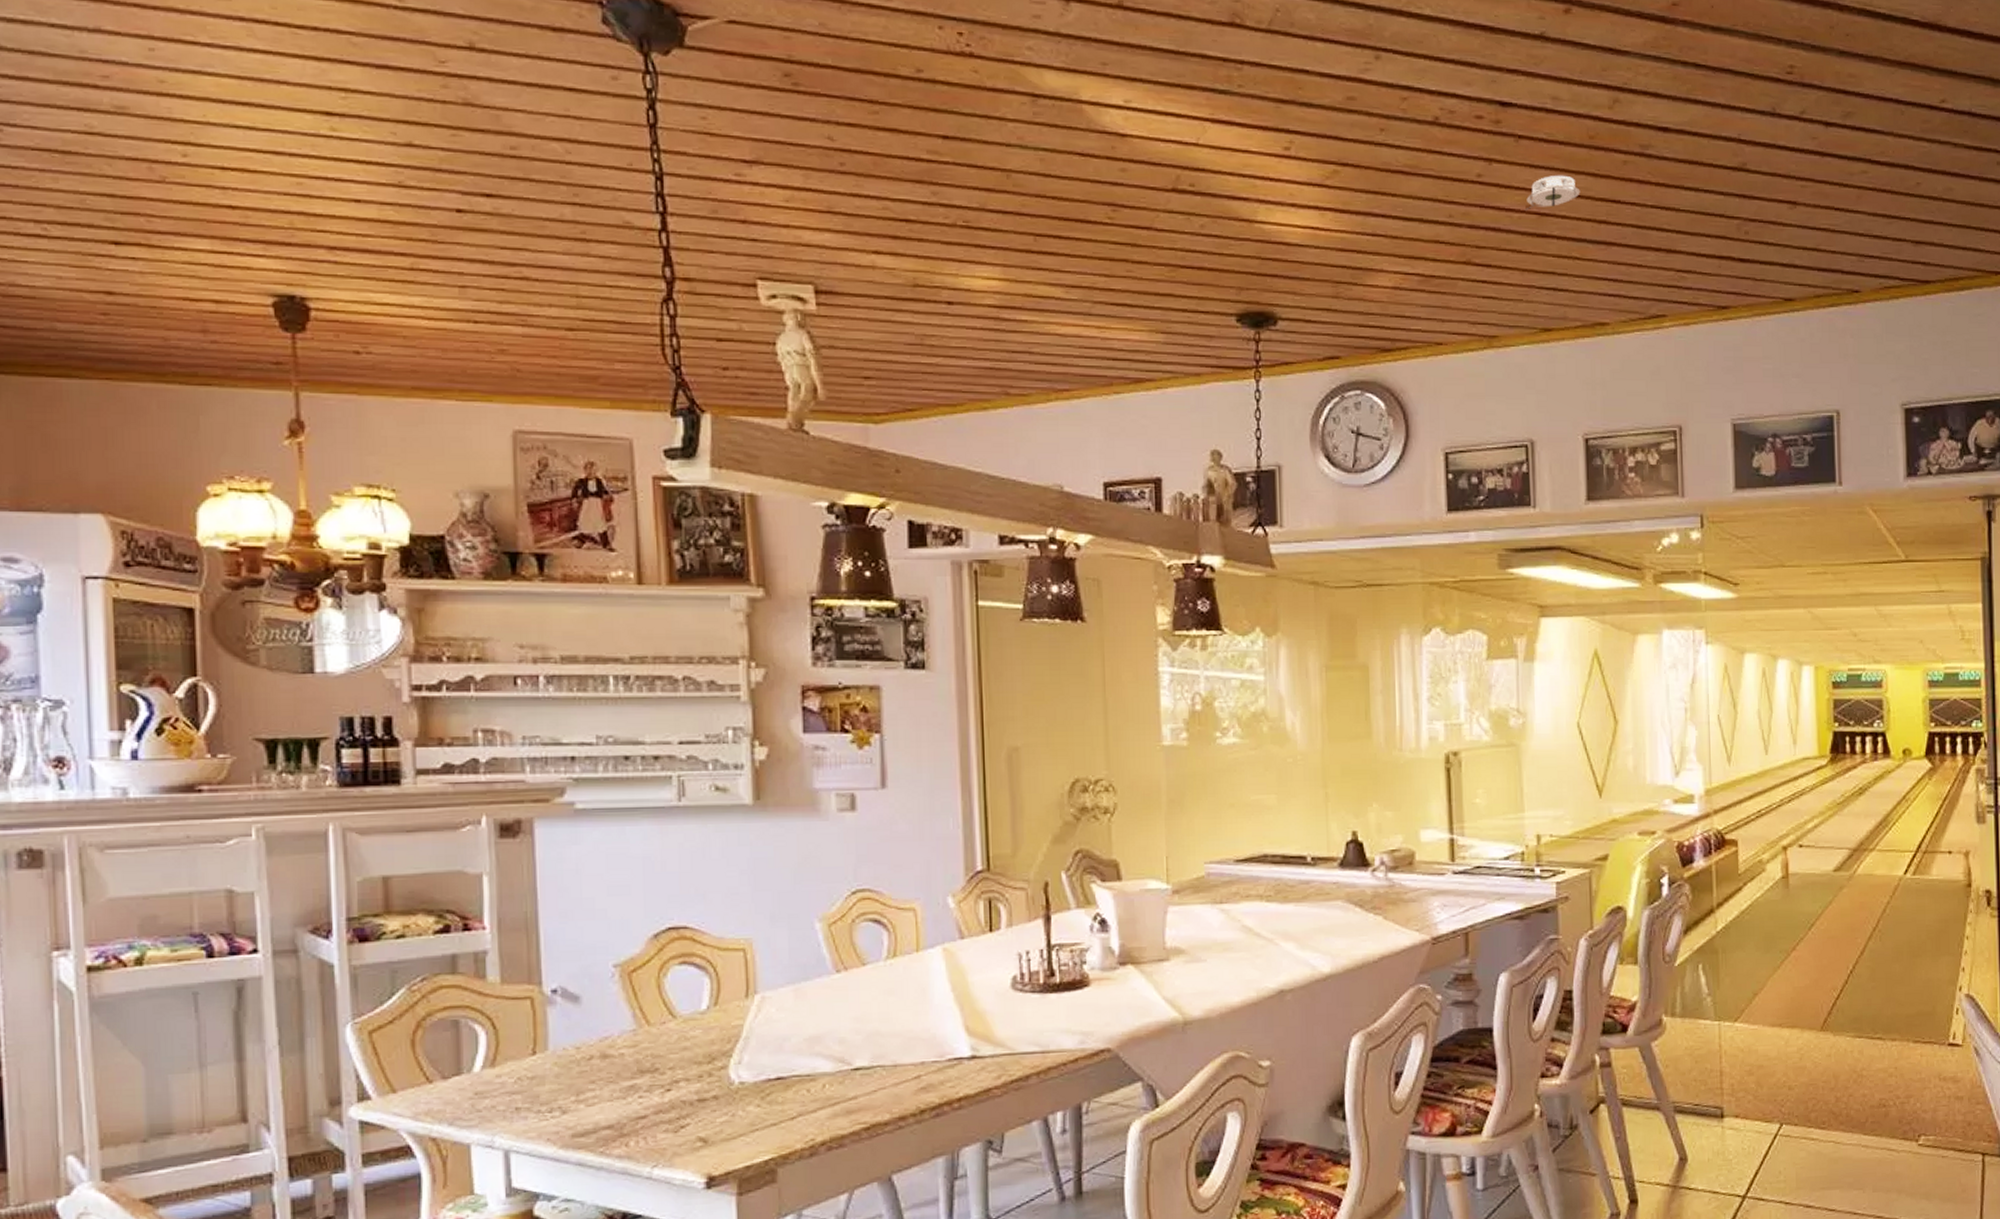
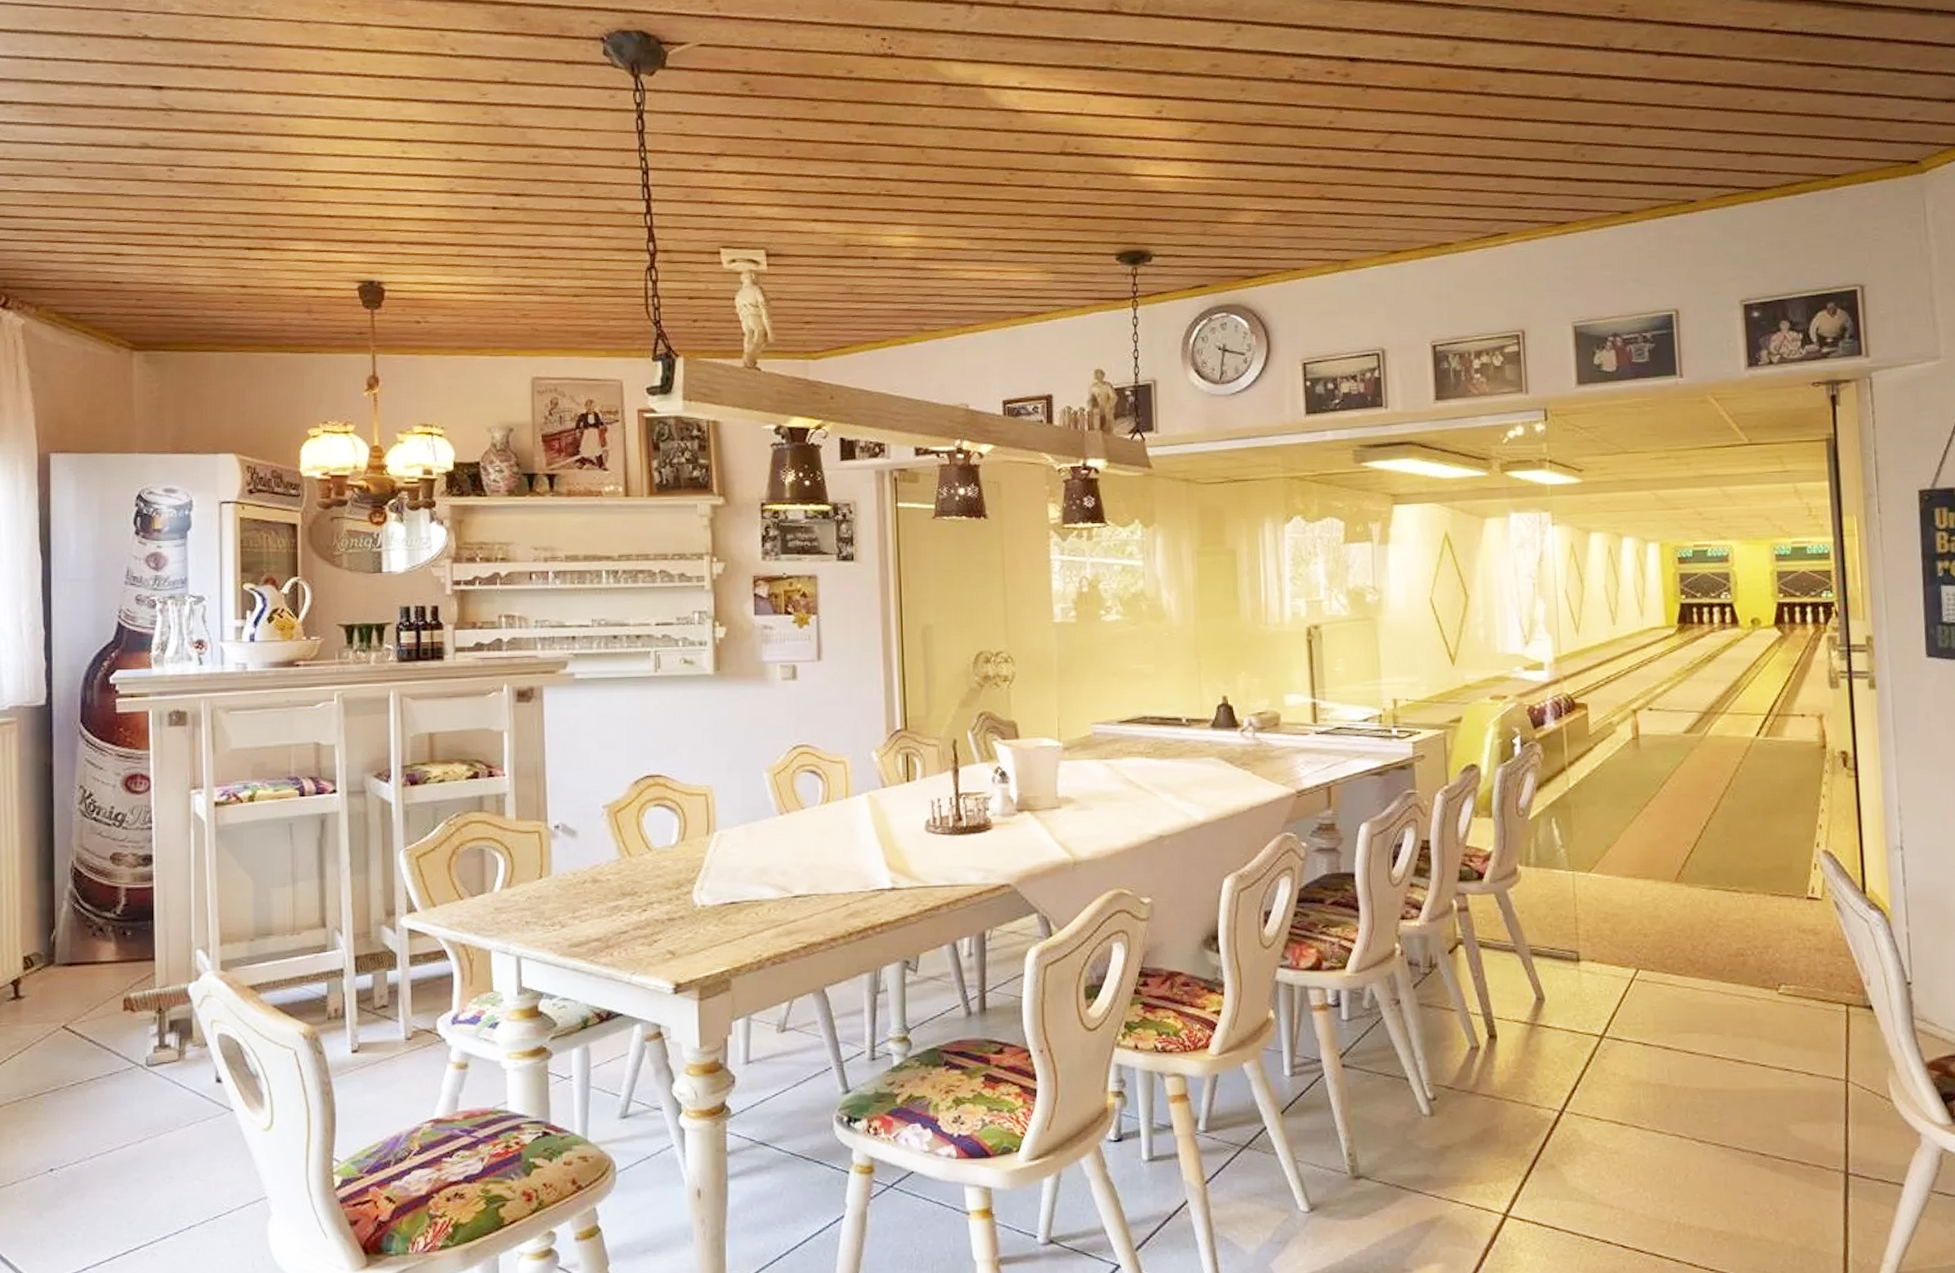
smoke detector: present [1524,175,1580,211] -> none [1373,116,1424,150]

